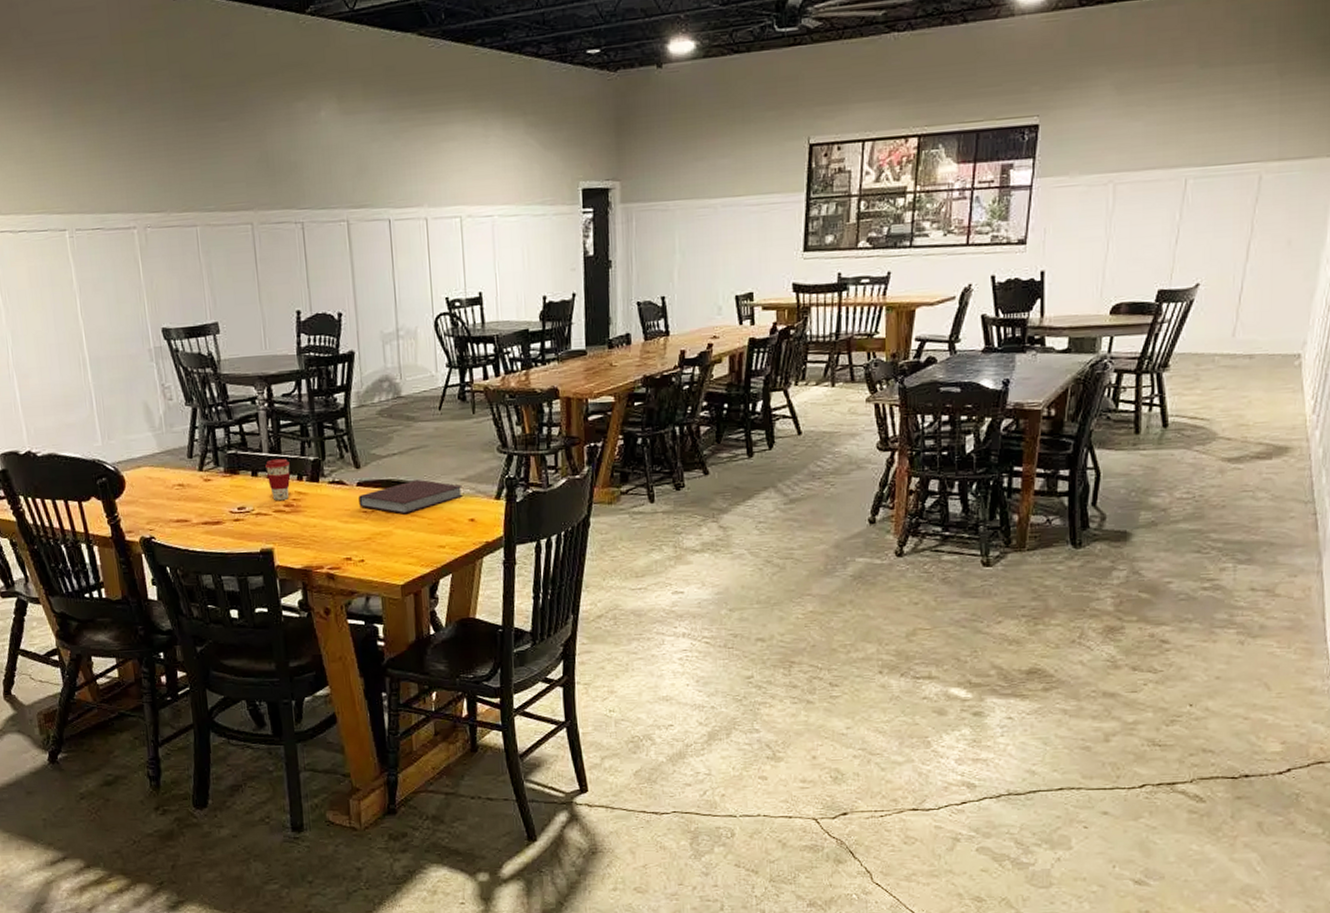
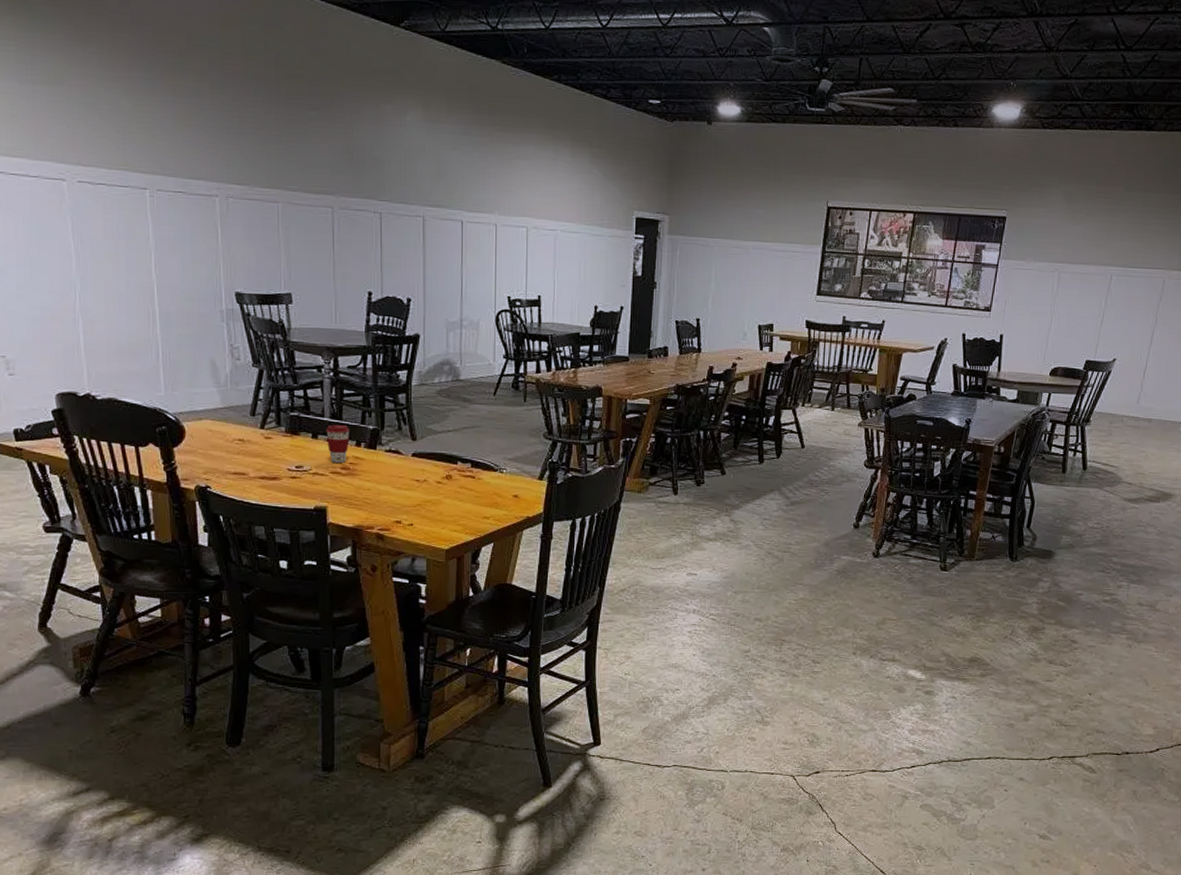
notebook: present [358,480,463,514] -> none [413,456,509,486]

